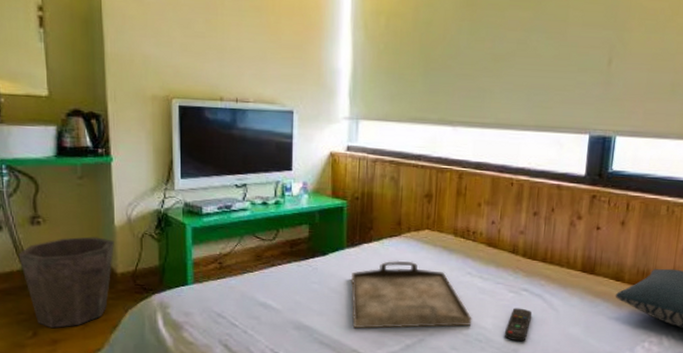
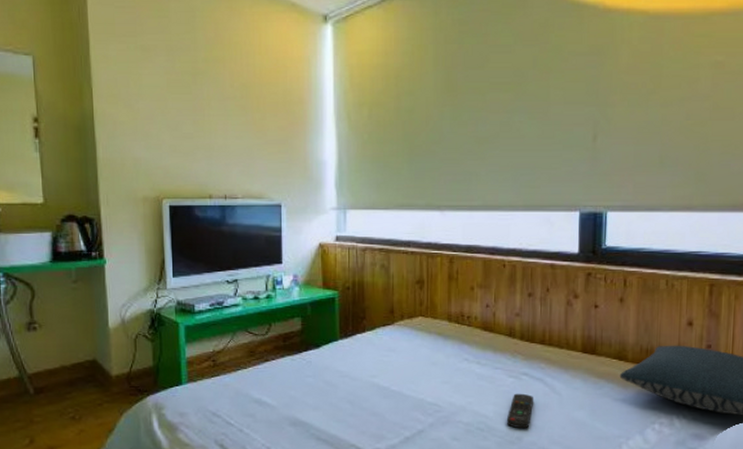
waste bin: present [18,237,114,329] -> none [15,340,109,435]
serving tray: present [350,260,472,329] -> none [345,349,472,423]

